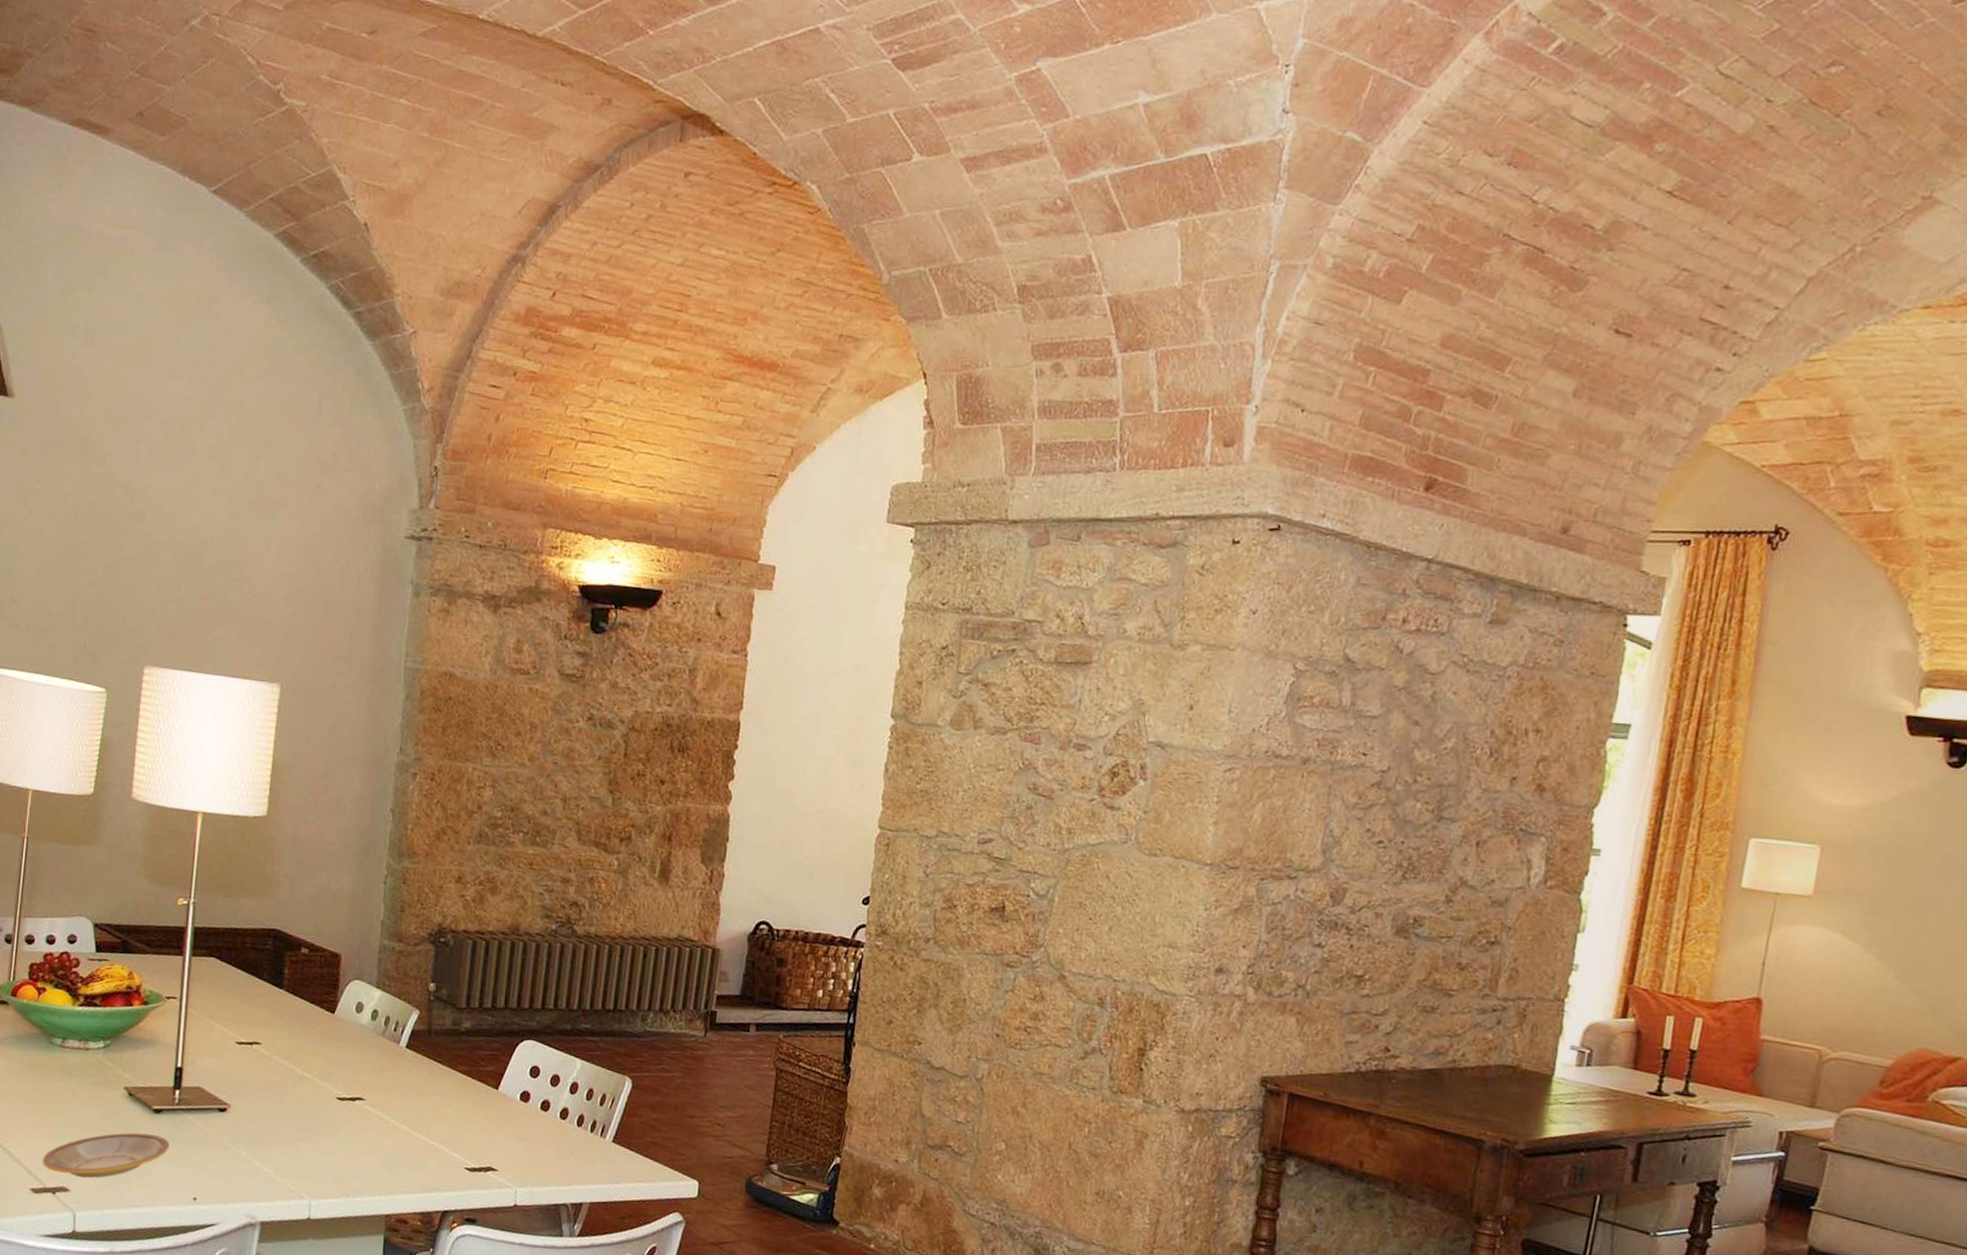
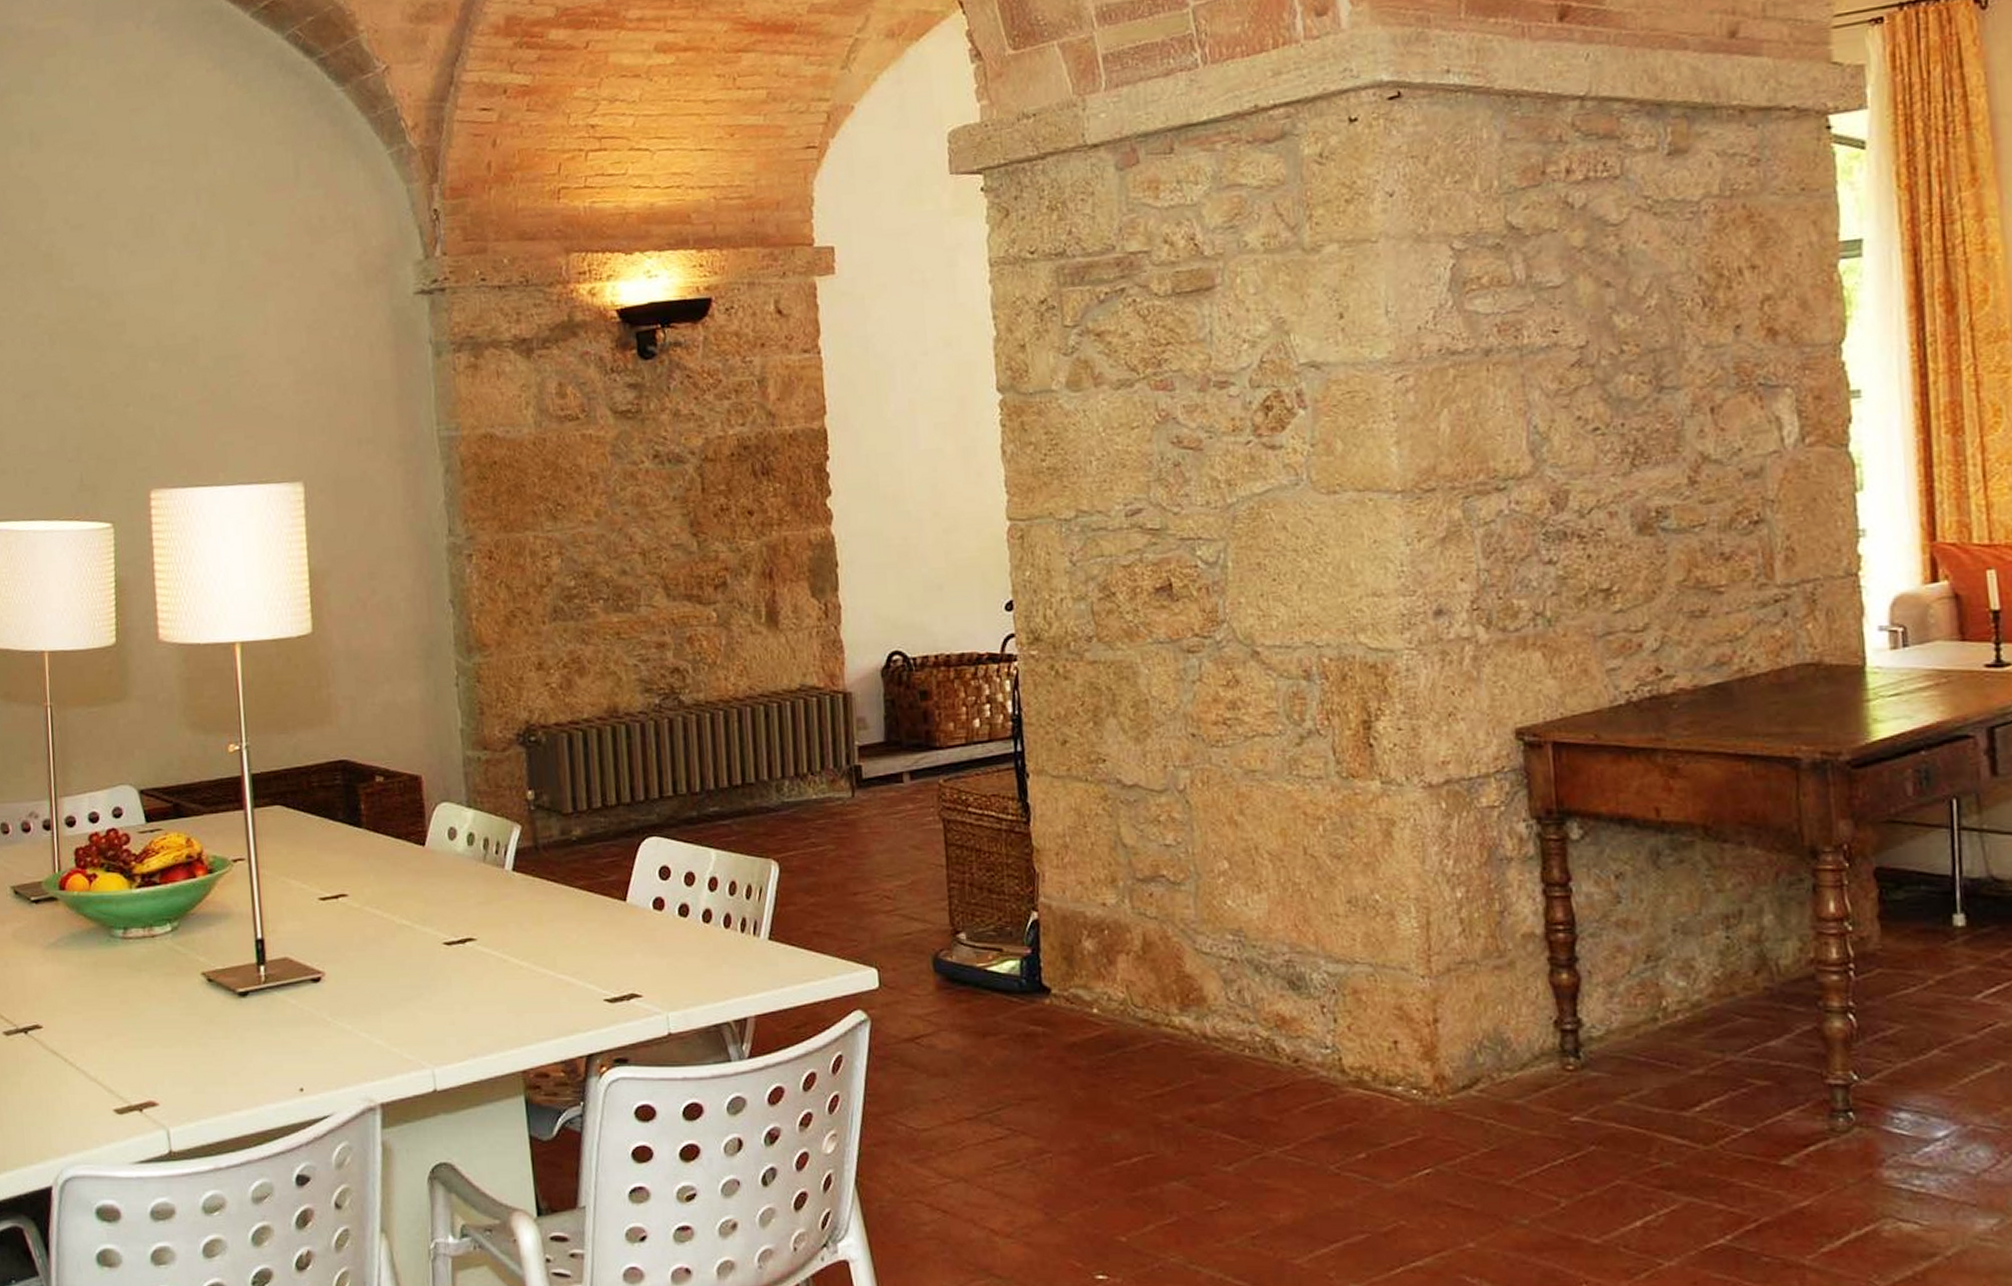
plate: present [42,1133,170,1178] -> none [123,1023,263,1086]

